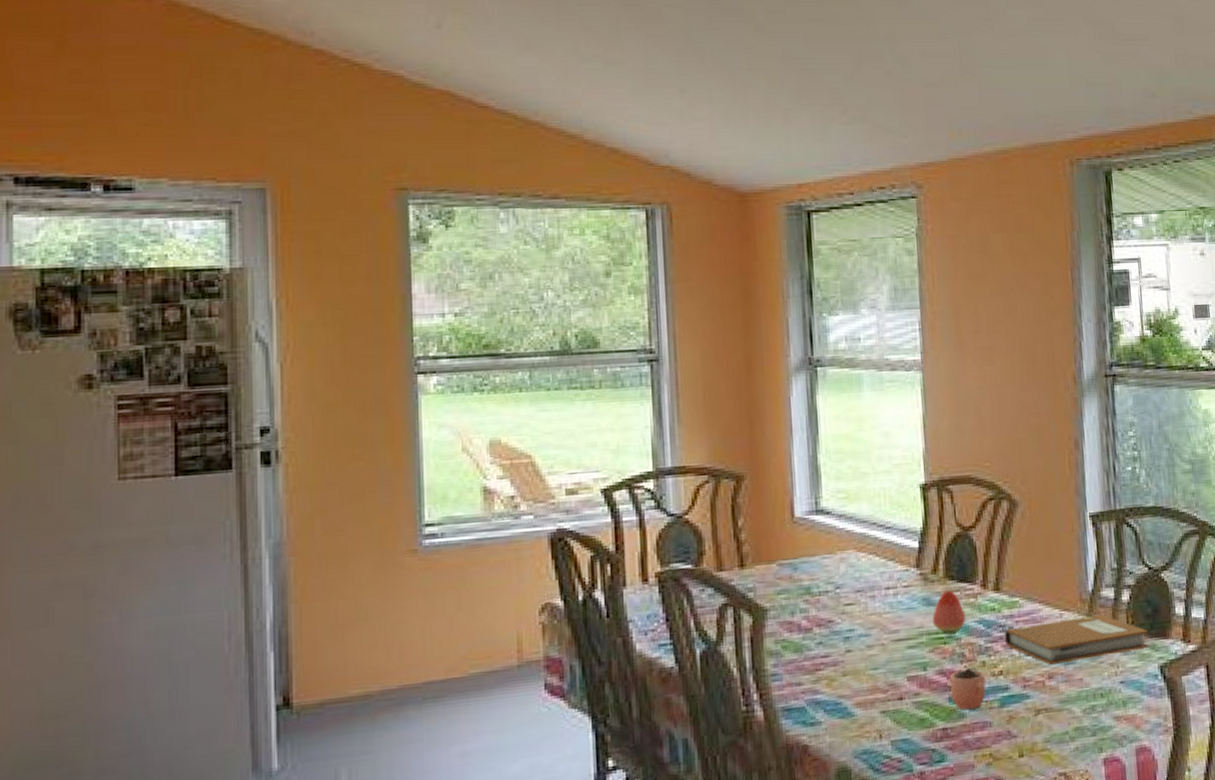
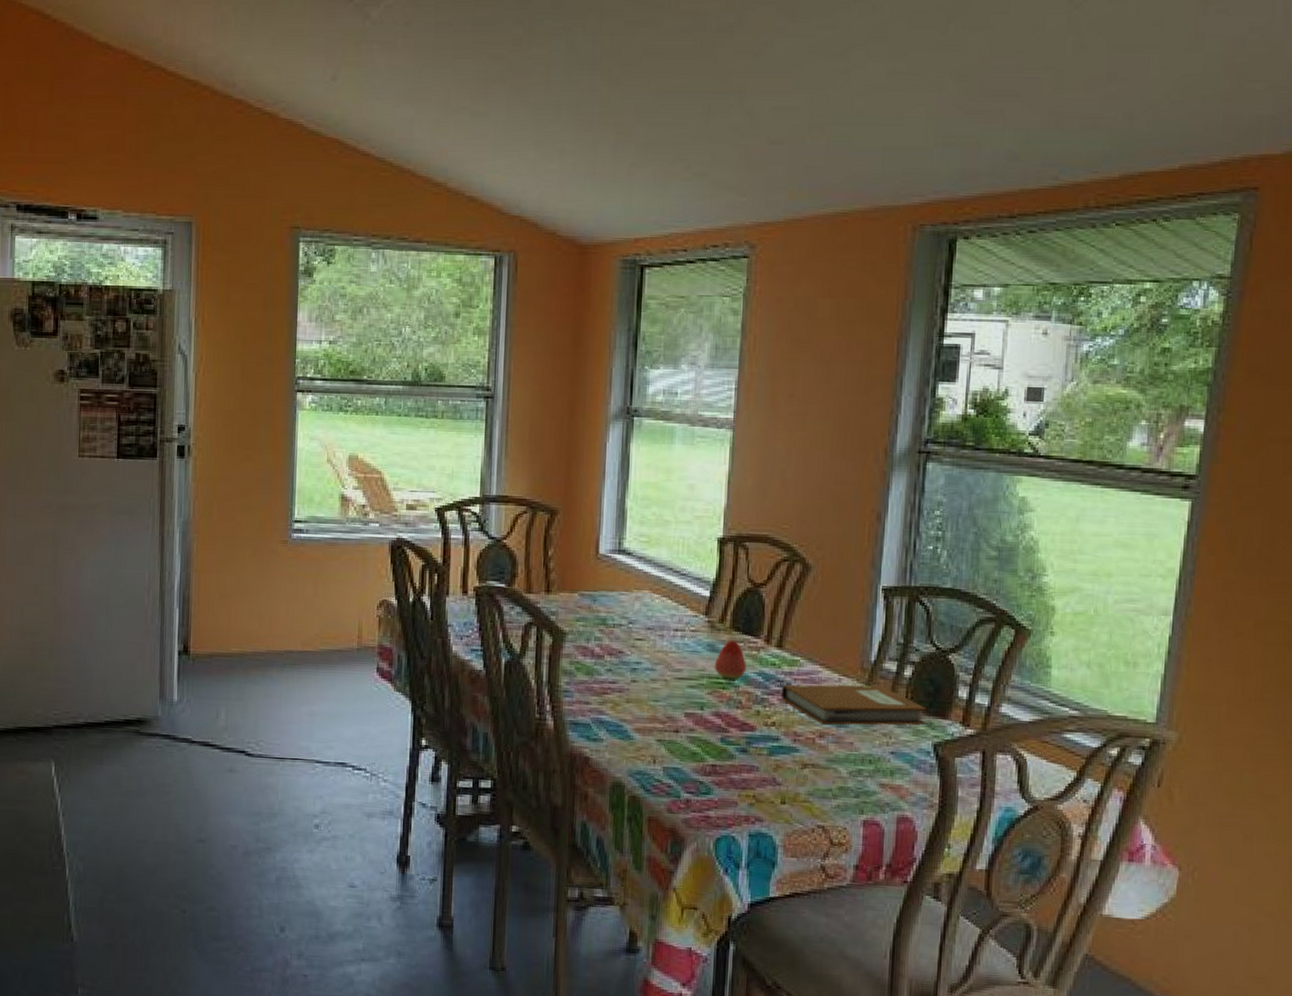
cocoa: present [950,647,986,710] -> none [723,694,758,753]

